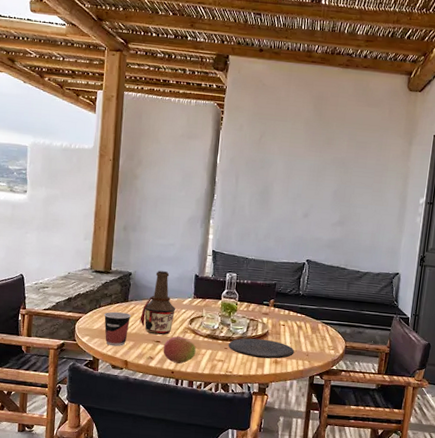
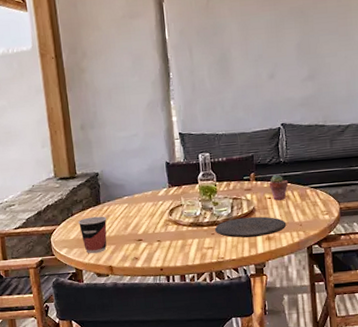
bottle: present [139,270,176,335] -> none [116,164,153,234]
fruit: present [163,336,196,364] -> none [146,230,182,259]
potted succulent: none [285,304,303,329] -> present [268,174,289,201]

